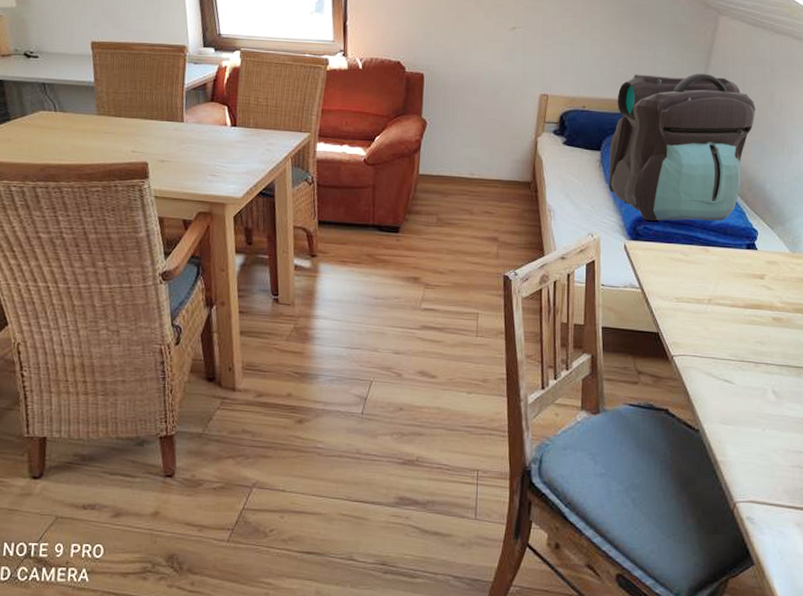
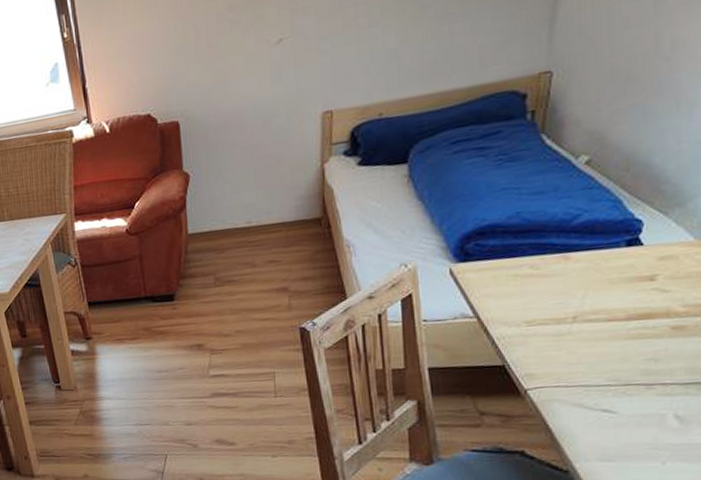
backpack: present [609,73,756,221] -> none [419,30,632,236]

